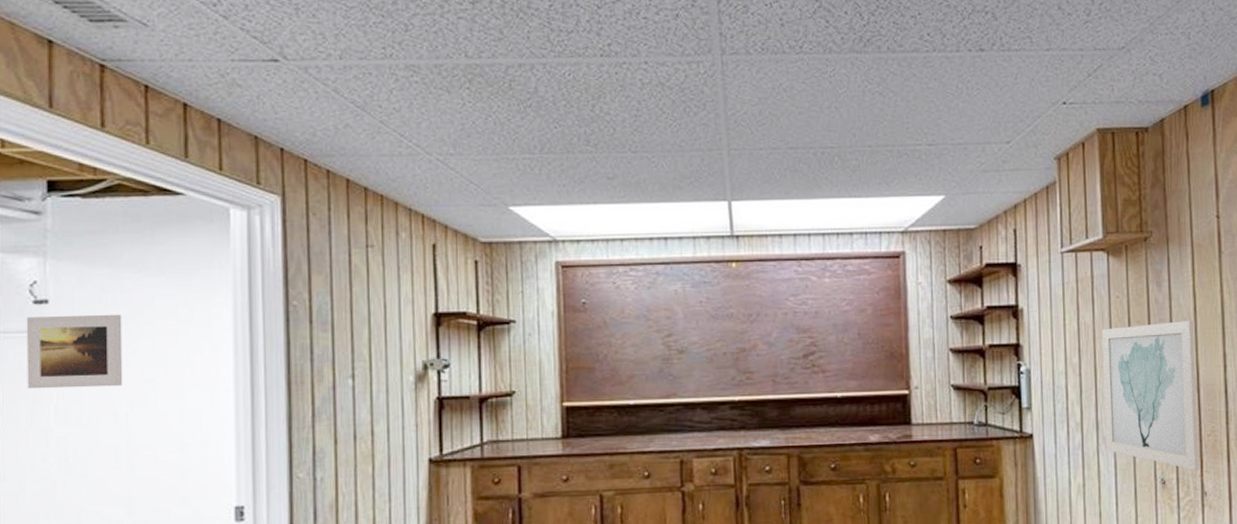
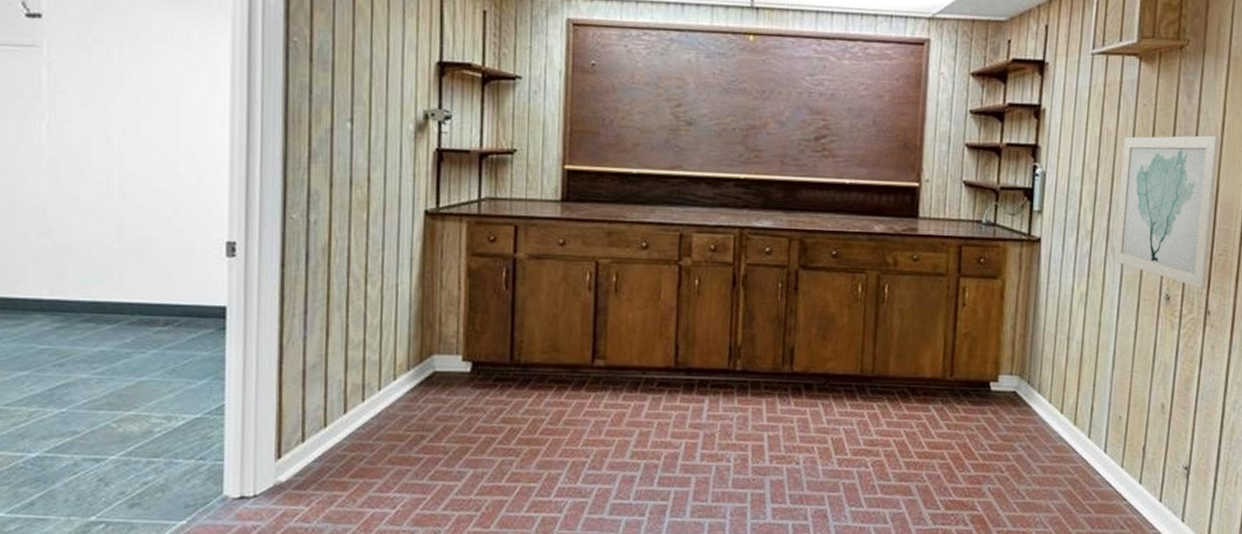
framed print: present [26,314,123,389] -> none [18,30,117,110]

